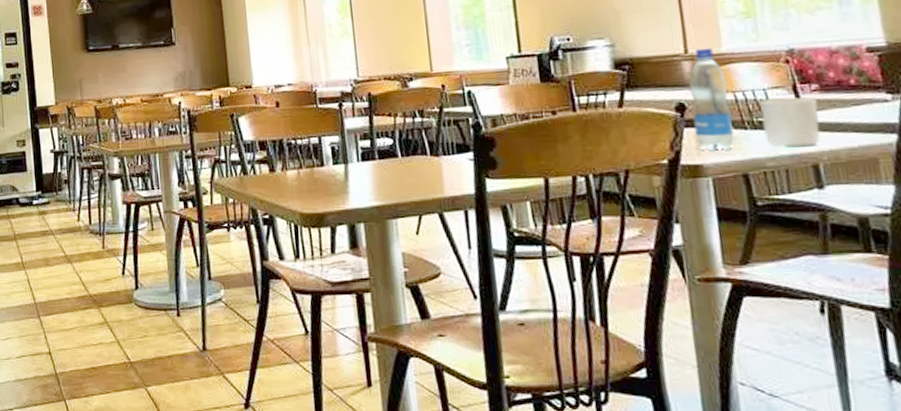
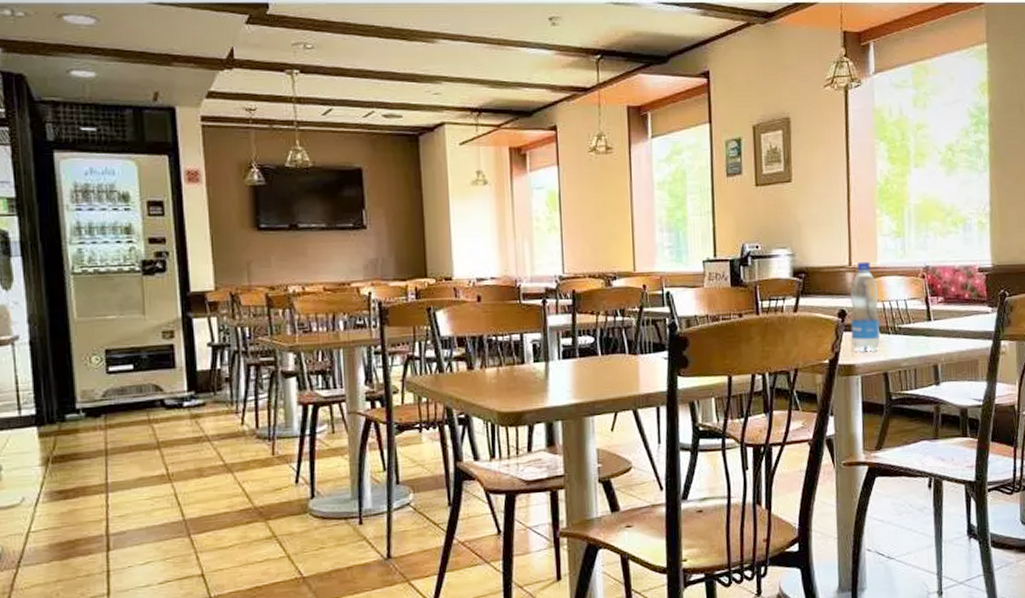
mug: present [760,97,821,147] -> none [901,307,942,350]

